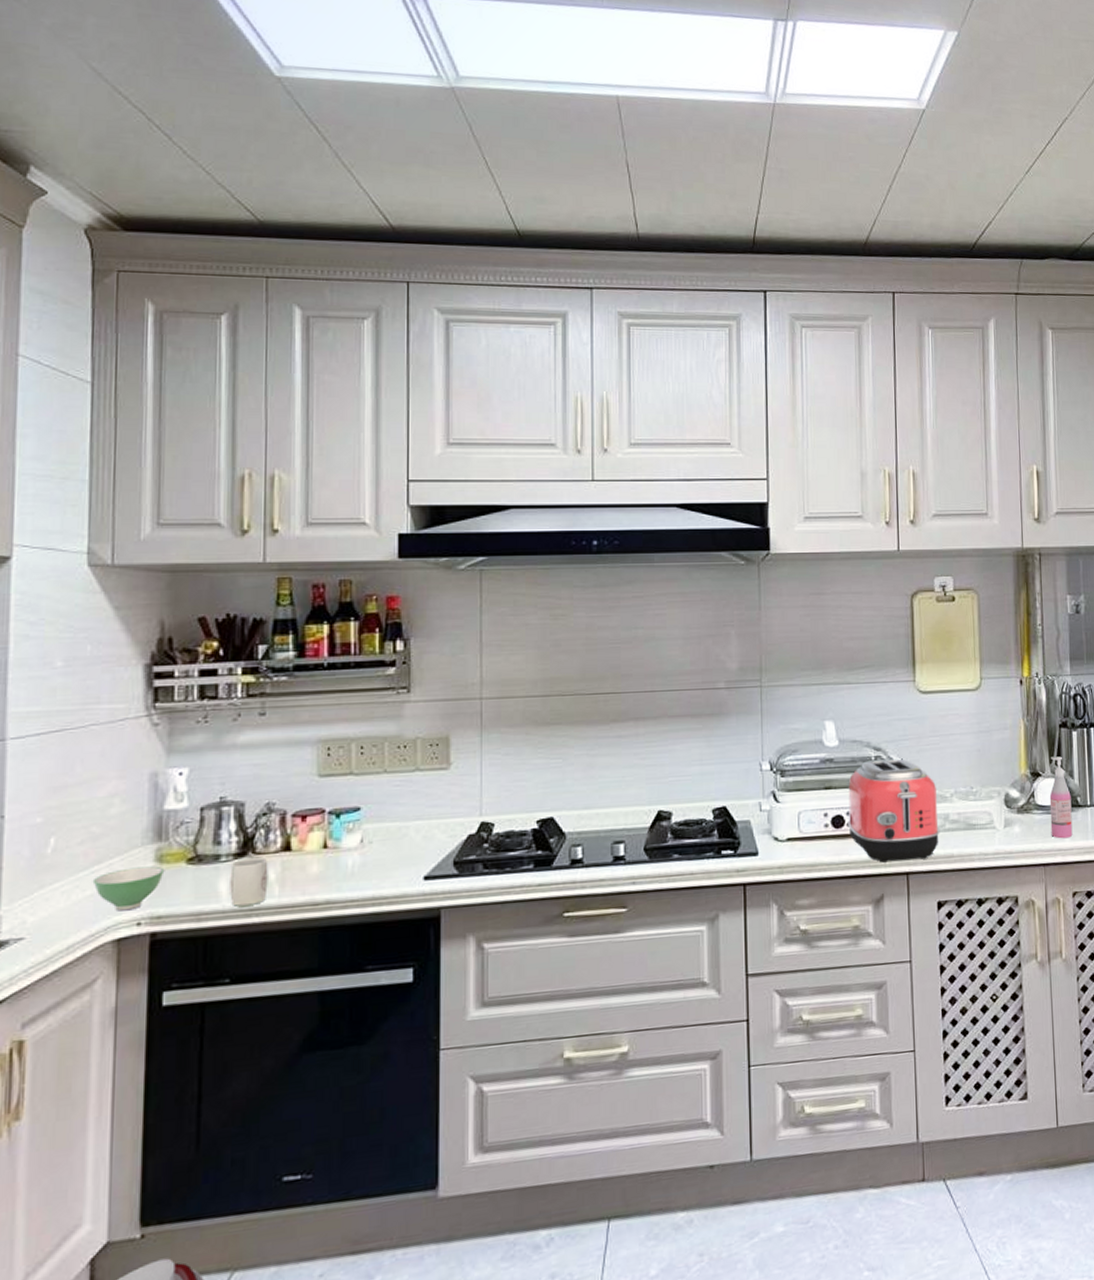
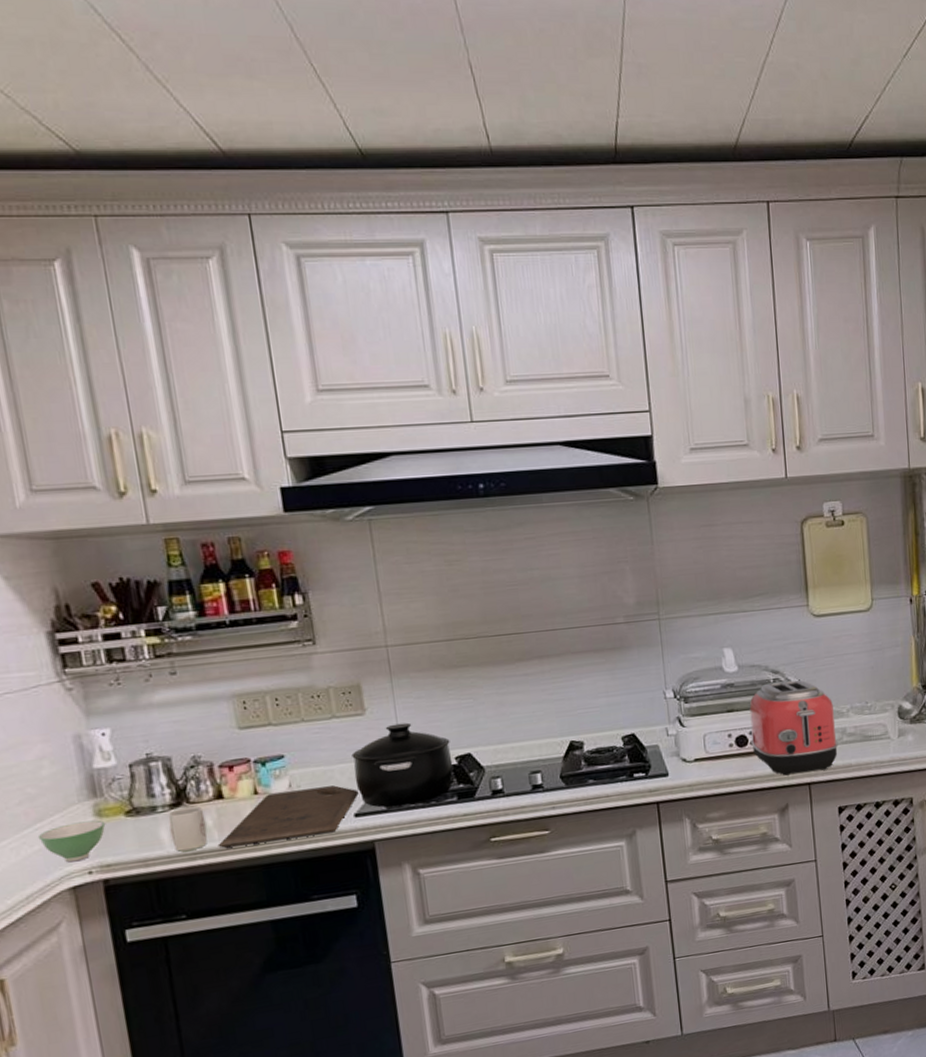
cutting board: none [276,844,431,906] -> present [217,785,359,848]
saucepan: none [430,780,533,871] -> present [351,722,454,807]

